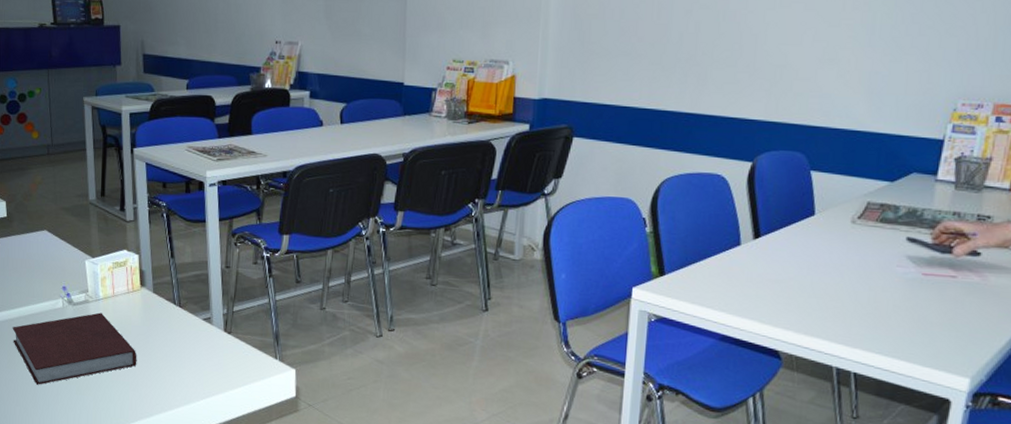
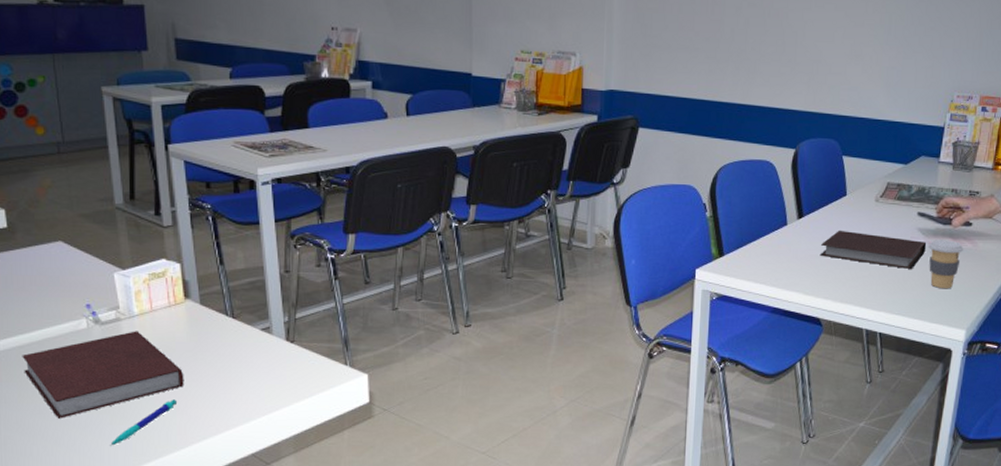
pen: none [75,377,131,414] -> present [110,399,178,446]
notebook: none [779,253,918,303] -> present [819,230,927,270]
coffee cup: none [920,269,969,329] -> present [928,239,964,289]

